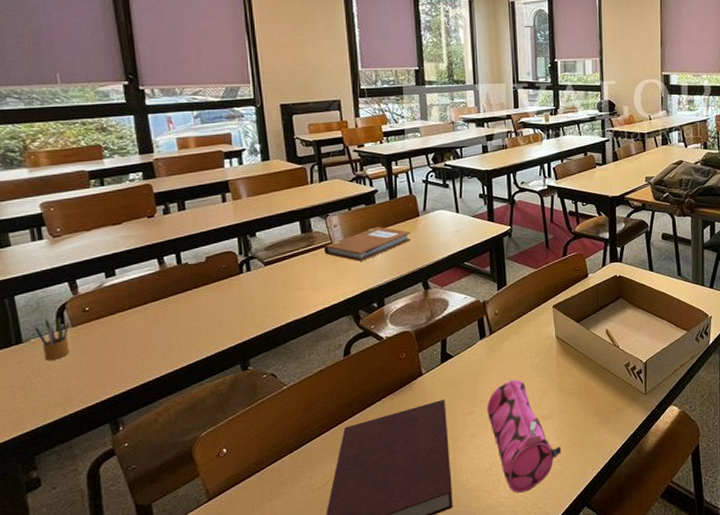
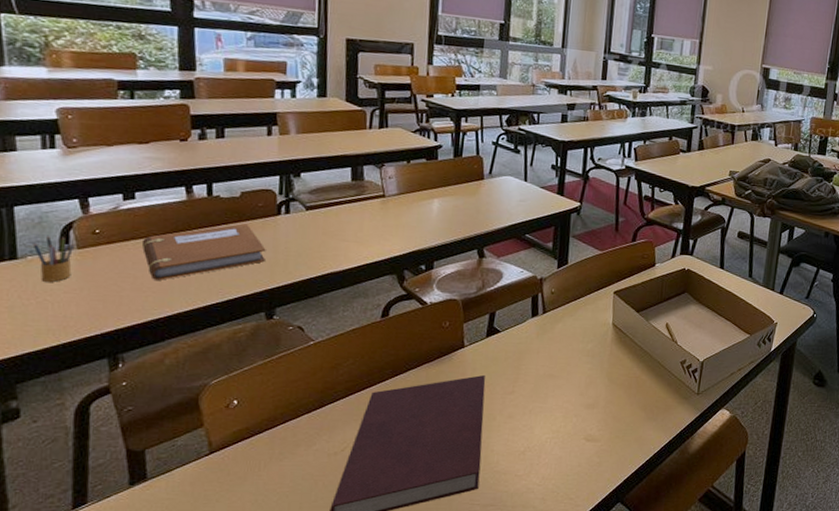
notebook: none [126,285,235,347] -> present [141,223,266,280]
notebook: present [323,227,411,262] -> none [373,185,472,219]
pencil case: present [486,379,562,493] -> none [528,363,603,481]

